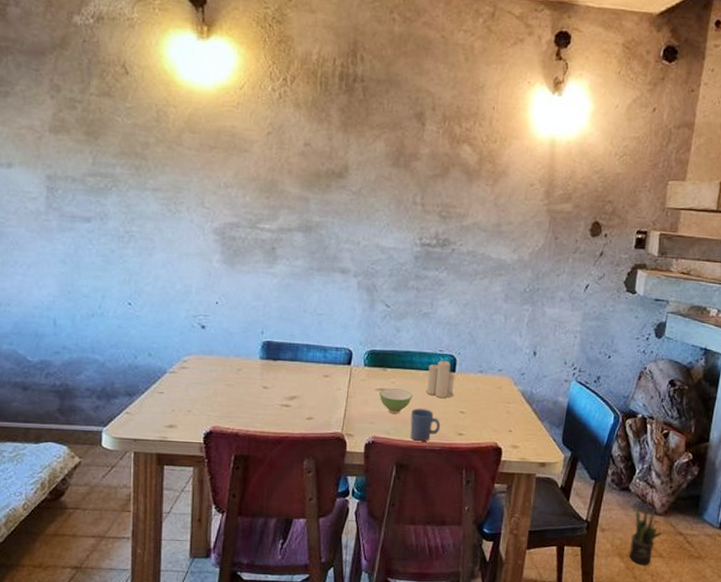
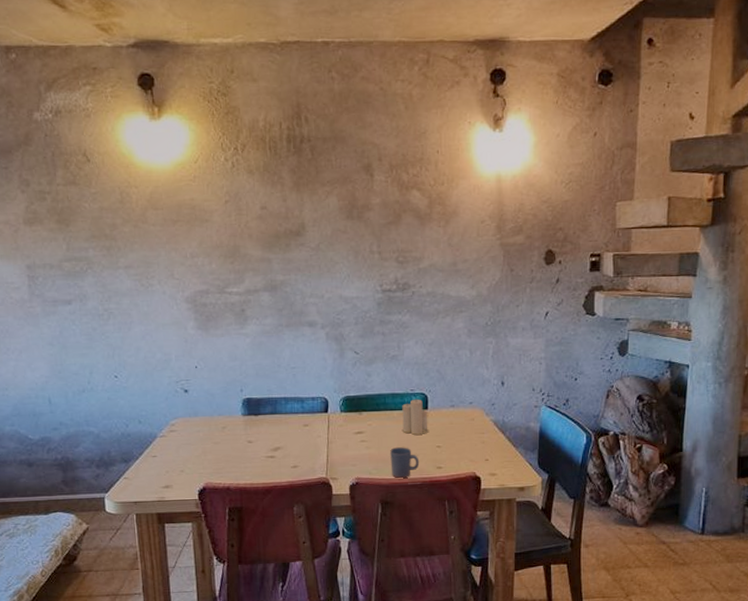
bowl: present [379,388,413,414] -> none [358,430,390,454]
potted plant: present [628,507,663,565] -> none [614,520,646,576]

